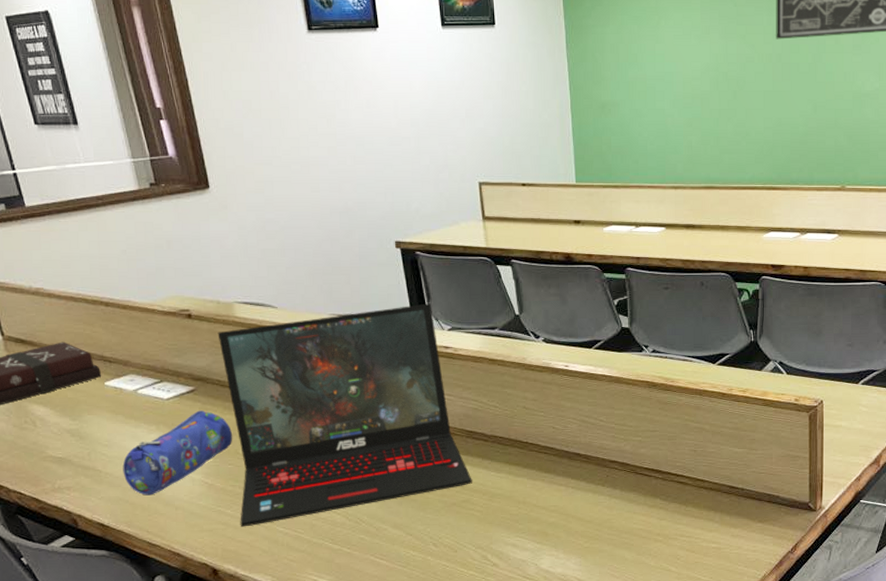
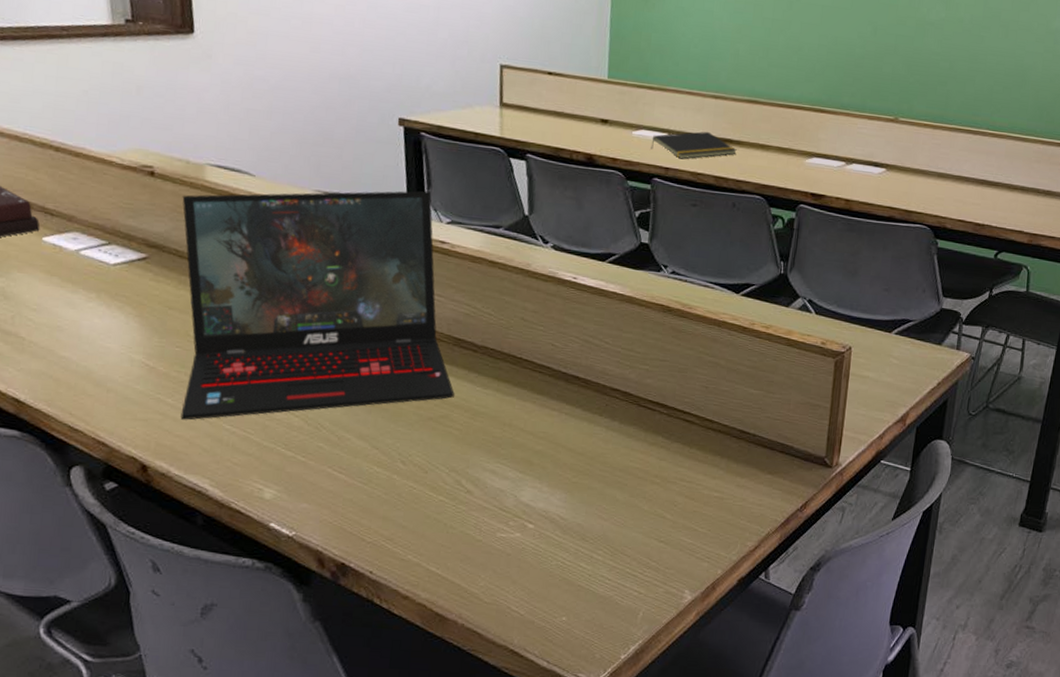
pencil case: present [122,410,233,496] -> none [50,281,186,373]
notepad: none [621,220,699,248] -> present [651,131,737,160]

